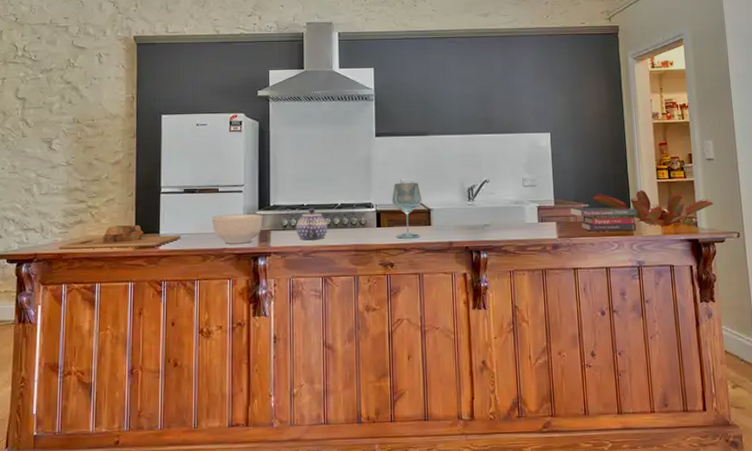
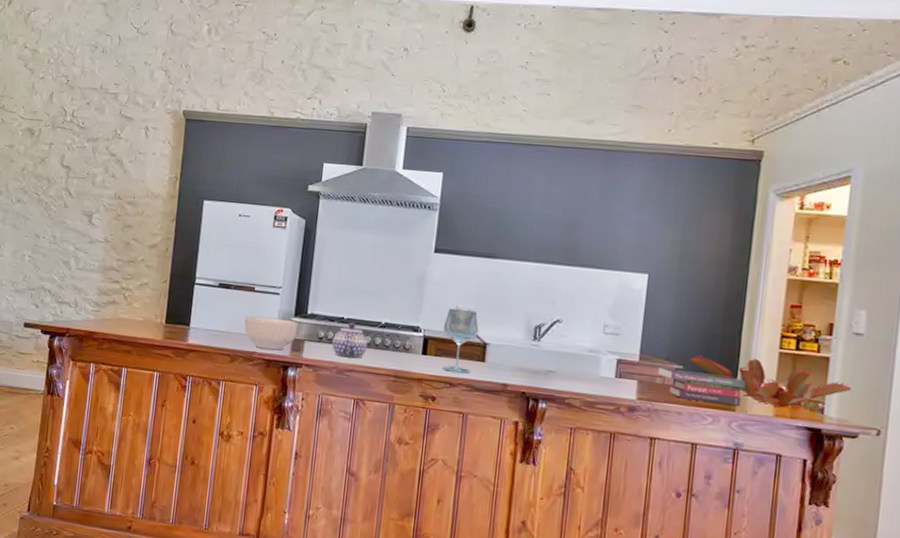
cutting board: present [58,224,181,249] -> none [90,310,211,340]

